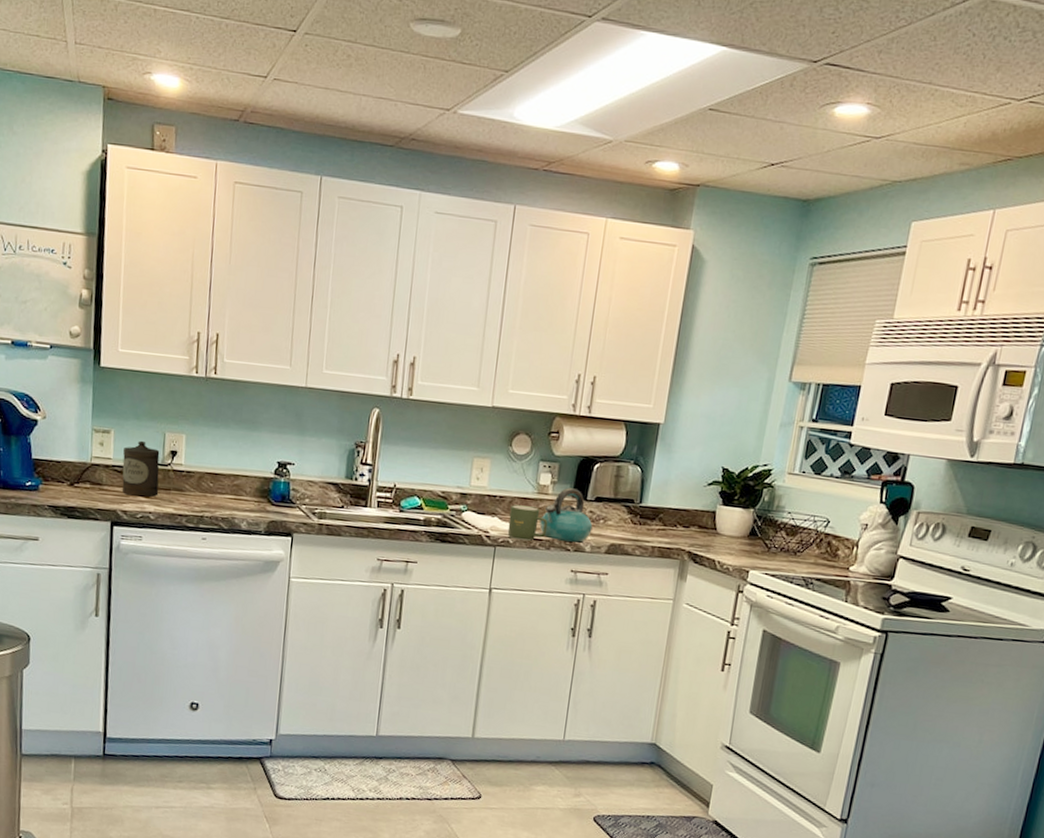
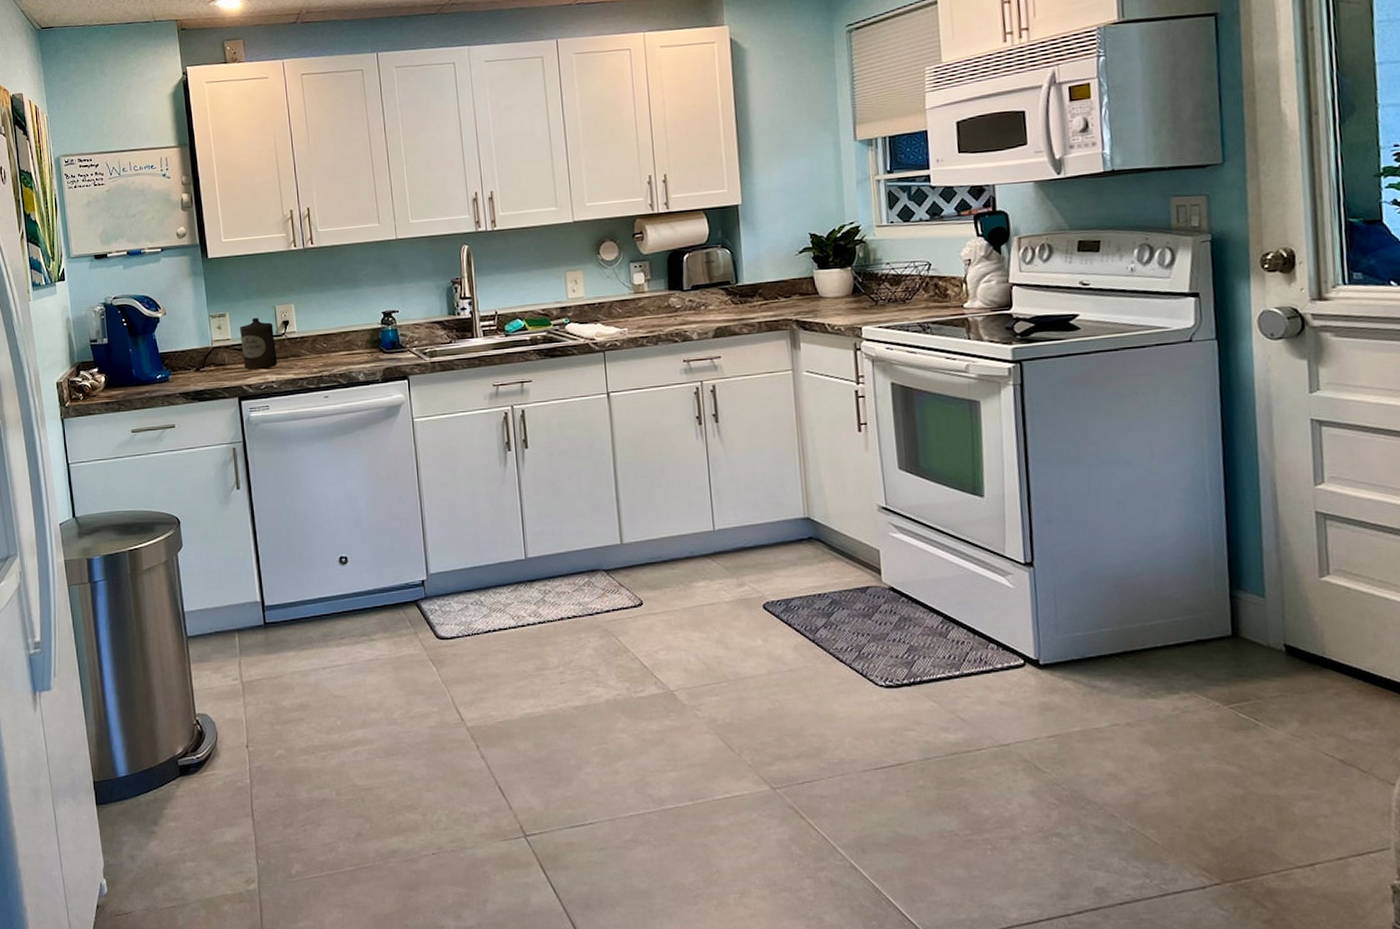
mug: present [507,504,548,542] -> none [611,307,652,342]
kettle: present [539,487,593,543] -> none [642,282,696,335]

